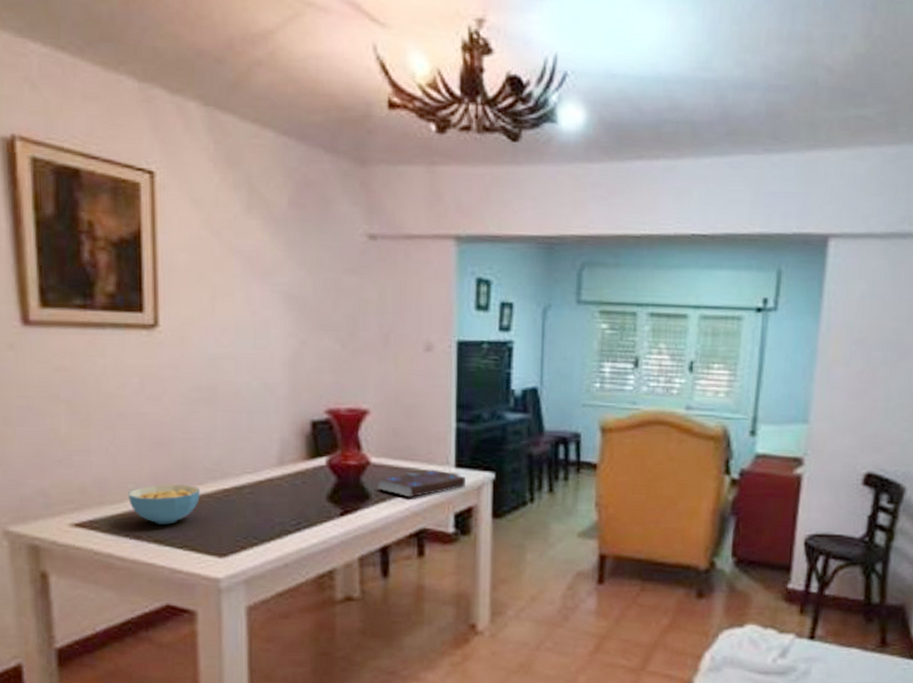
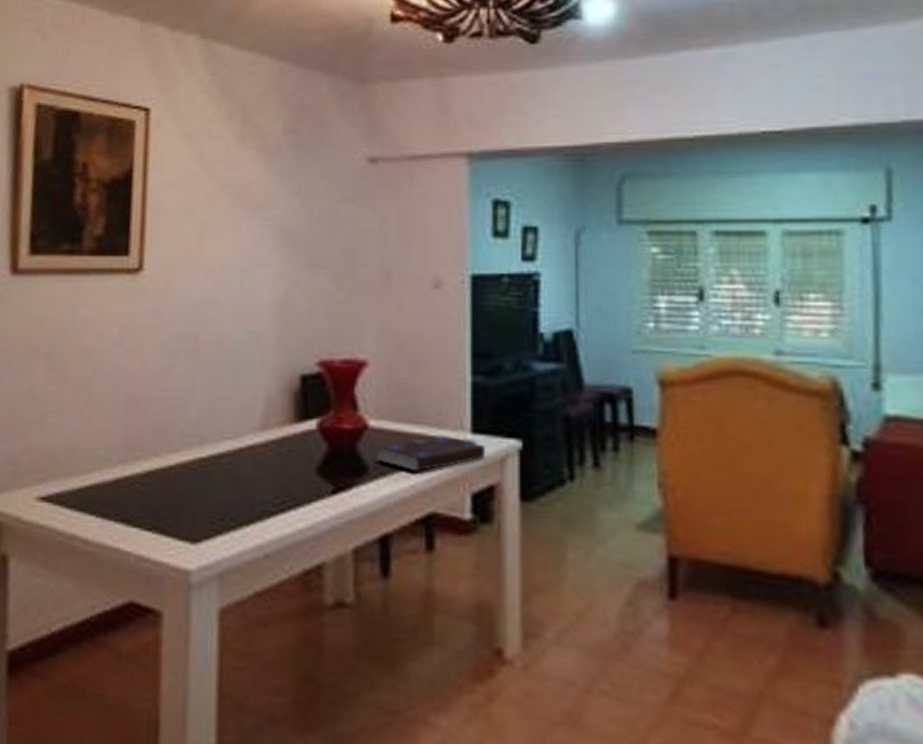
cereal bowl: present [128,484,201,525] -> none [98,451,176,500]

